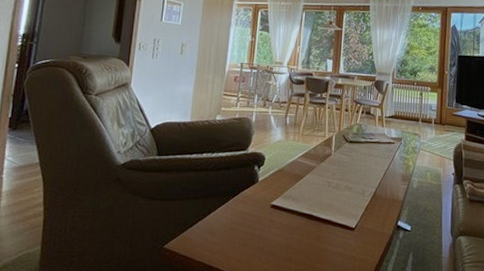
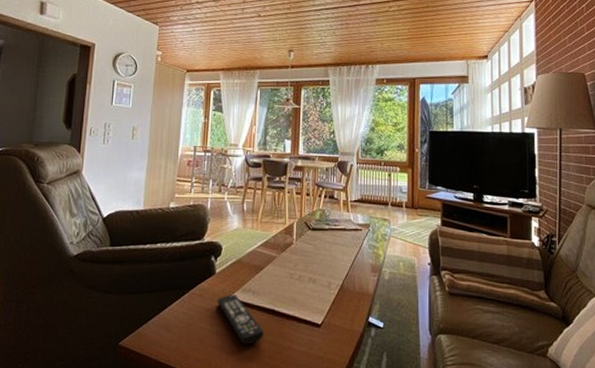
remote control: none [259,201,302,247] -> present [217,294,264,345]

